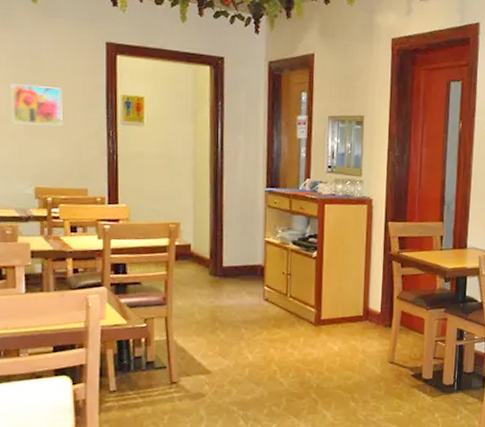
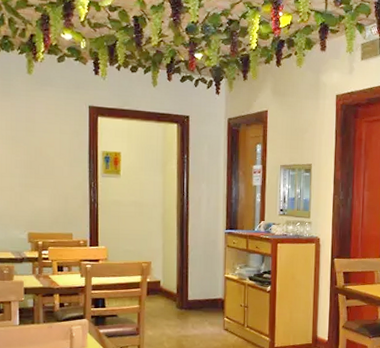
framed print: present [11,84,62,126] -> none [9,143,52,179]

